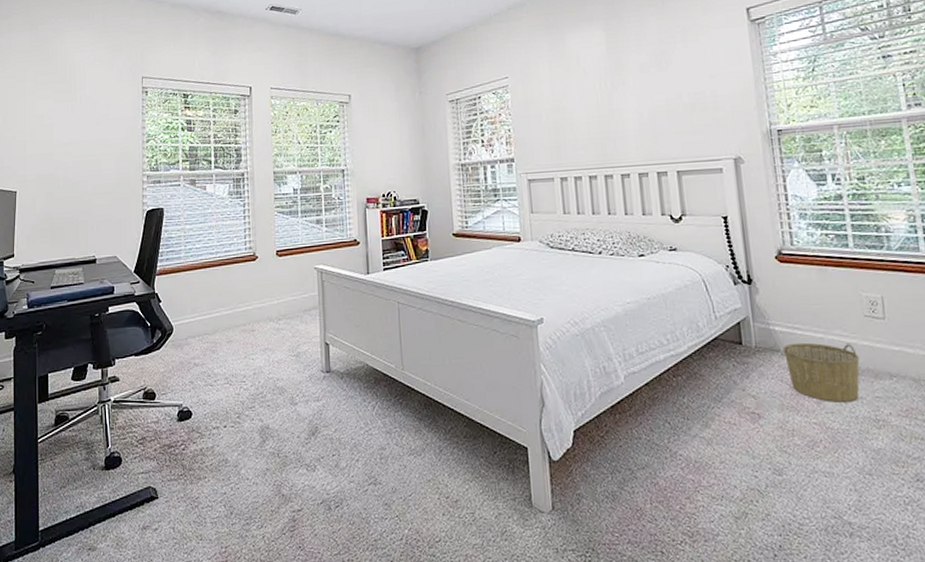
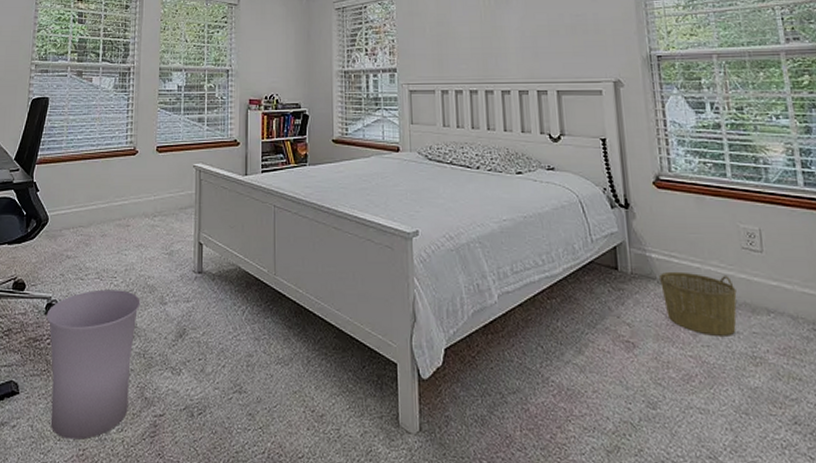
waste bin: none [179,393,271,538] -> present [46,289,141,440]

